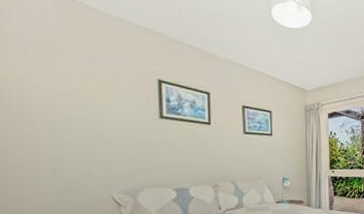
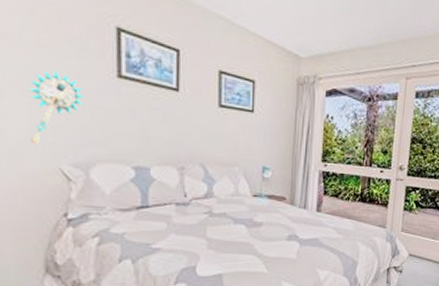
wall clock: none [84,117,132,180] -> present [28,70,84,146]

